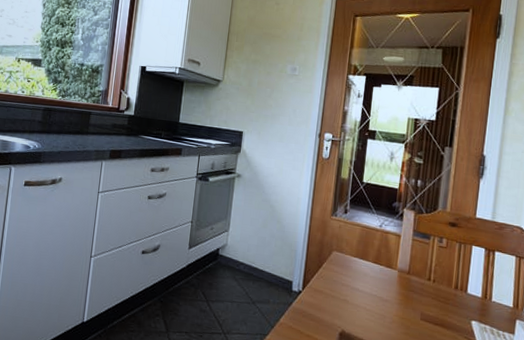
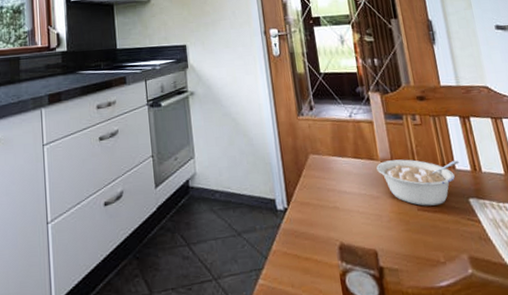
legume: none [392,271,472,320] -> present [376,159,459,206]

